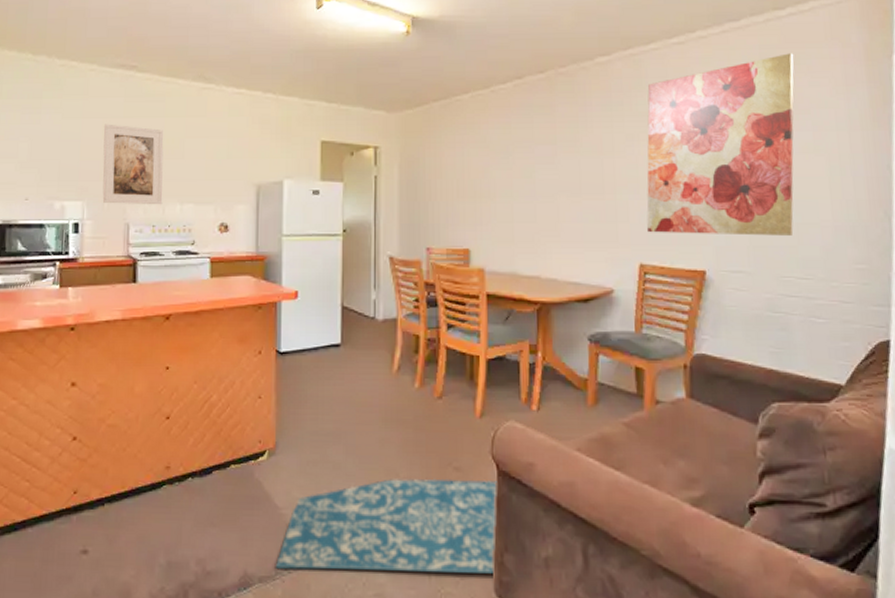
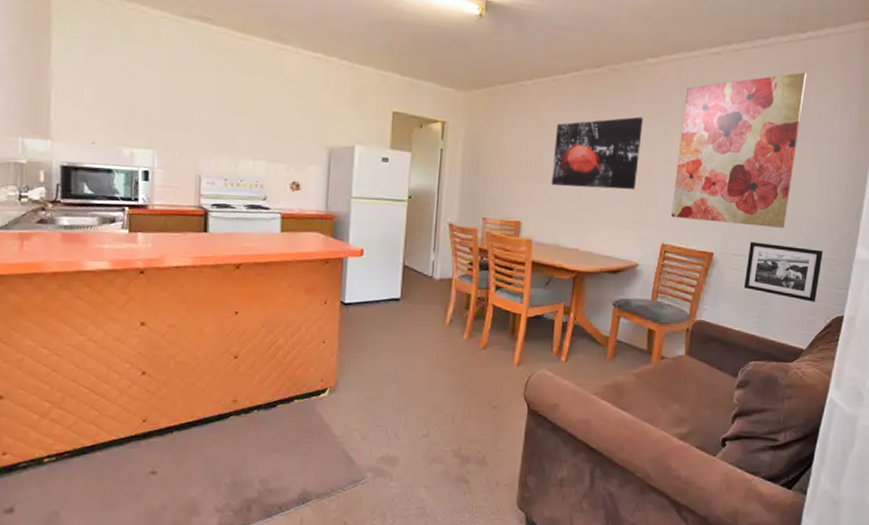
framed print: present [102,124,164,205] -> none [173,74,238,160]
rug: present [275,478,497,574] -> none [331,414,527,491]
wall art: none [500,121,601,206] -> present [551,117,643,190]
picture frame: none [750,254,849,324] -> present [744,241,823,302]

